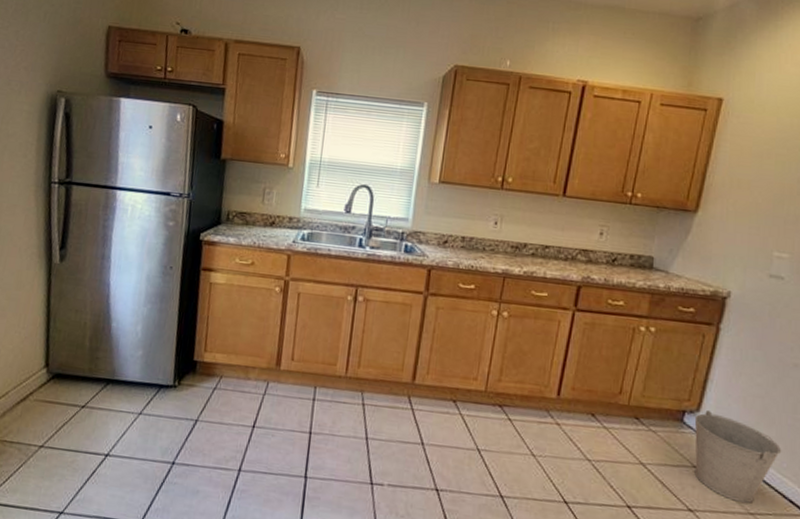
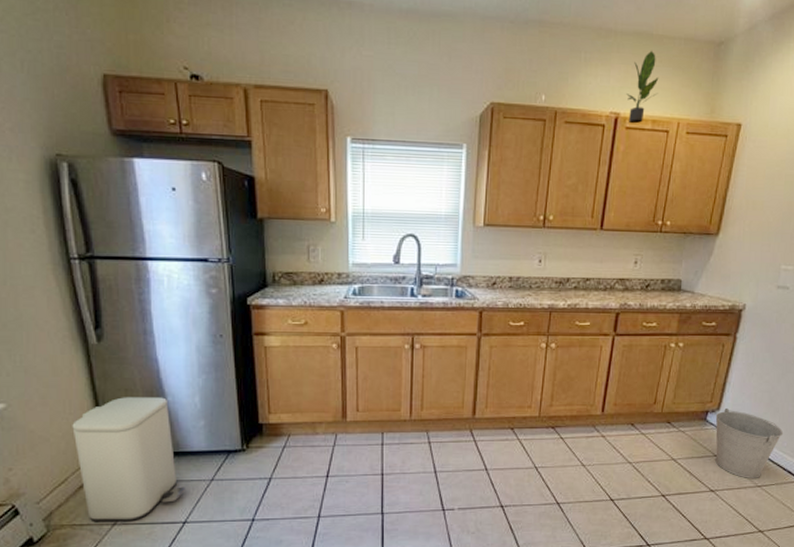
pedal bin: none [19,317,114,447] -> present [72,397,185,523]
potted plant: none [595,23,631,93] -> present [626,50,659,124]

